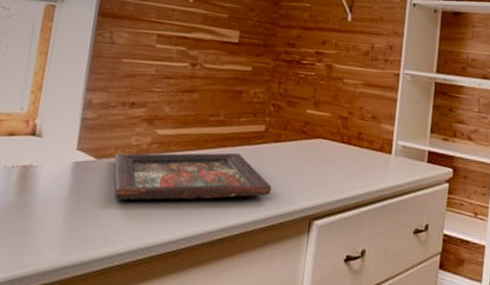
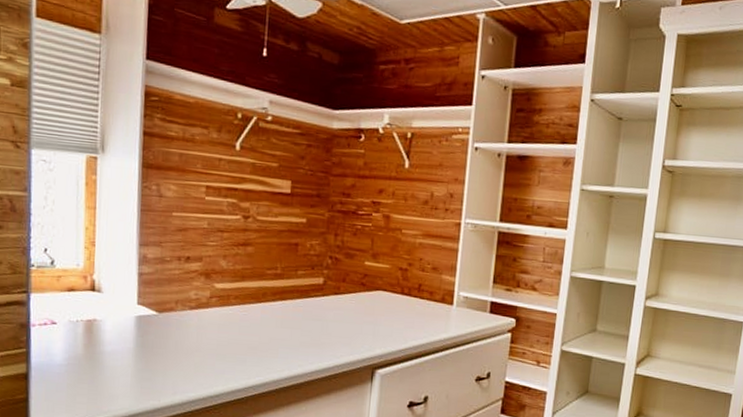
decorative tray: present [114,153,272,201] -> none [175,305,334,352]

